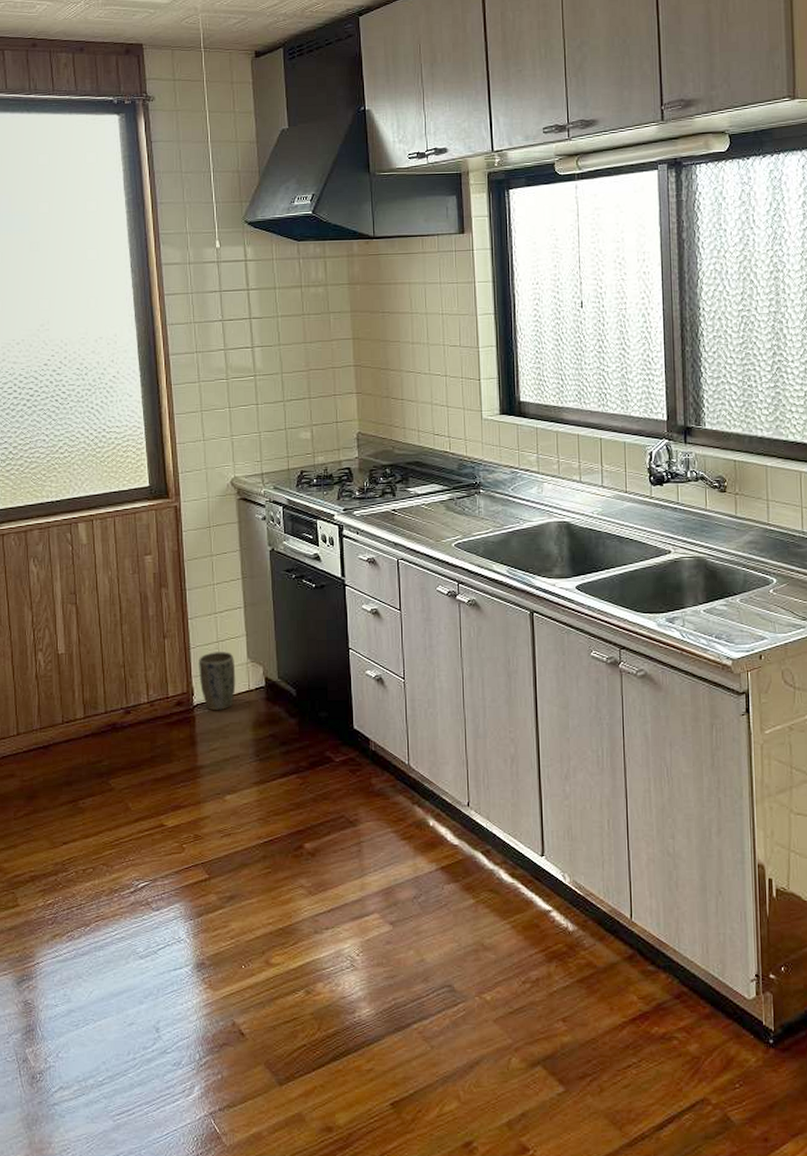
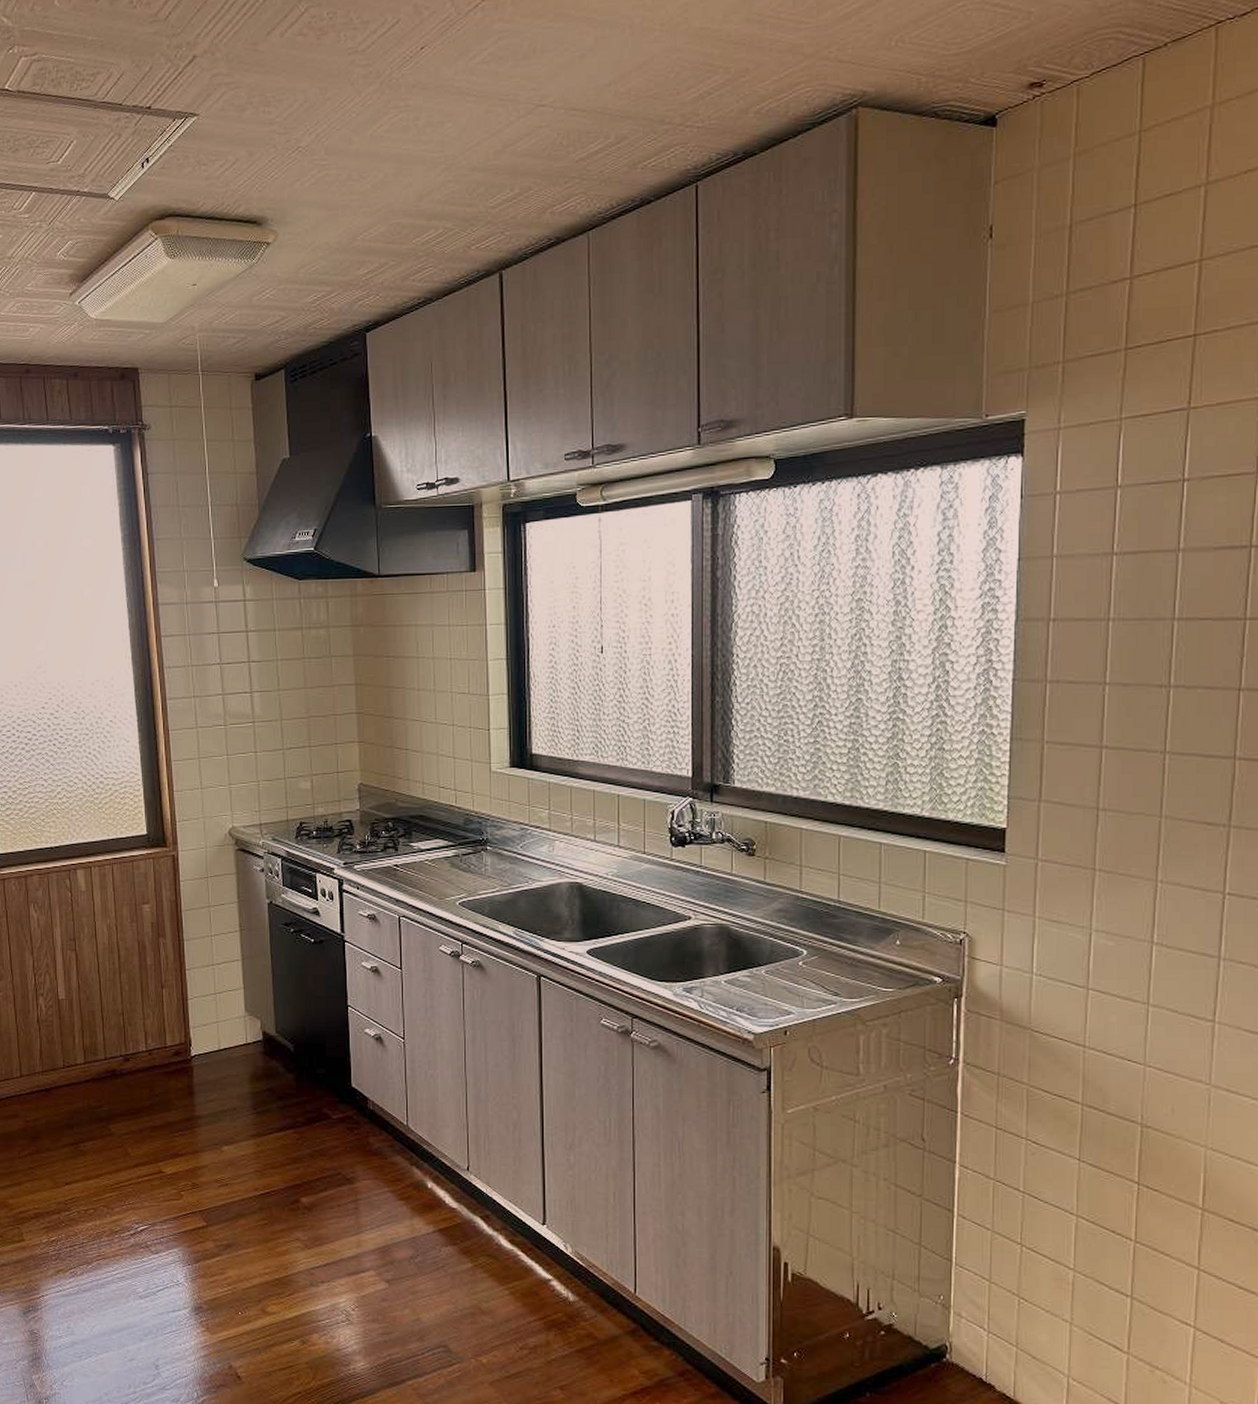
plant pot: present [199,652,236,711] -> none [196,1003,233,1063]

